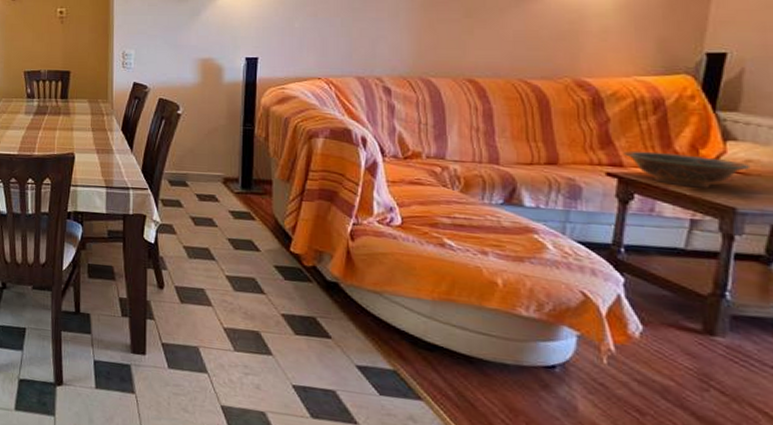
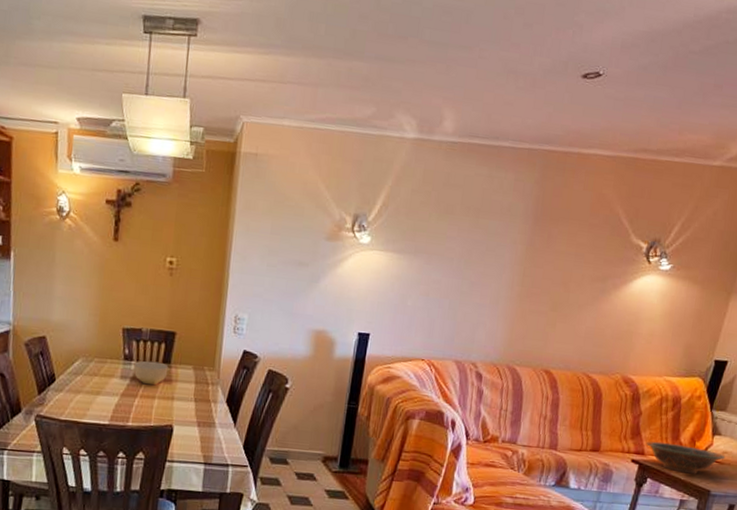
bowl: none [35,97,66,119] -> present [133,360,169,386]

